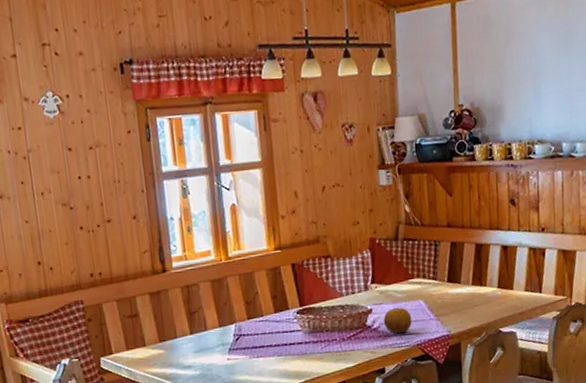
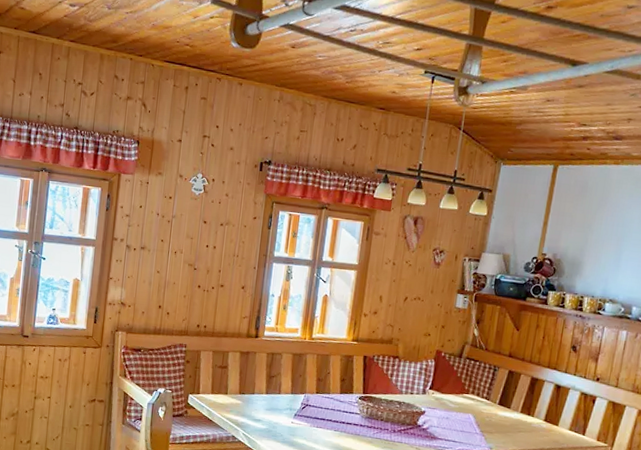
fruit: present [383,307,412,334] -> none [433,415,459,439]

